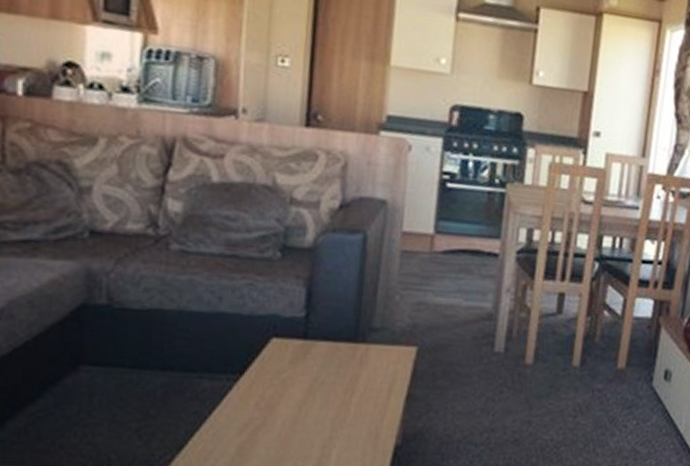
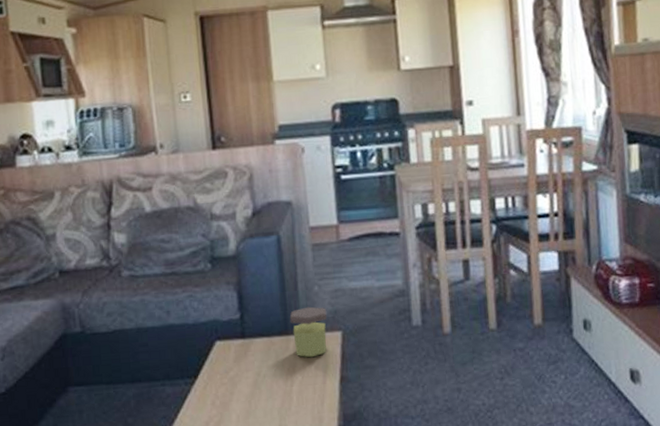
jar: none [361,316,405,370] -> present [289,306,327,358]

